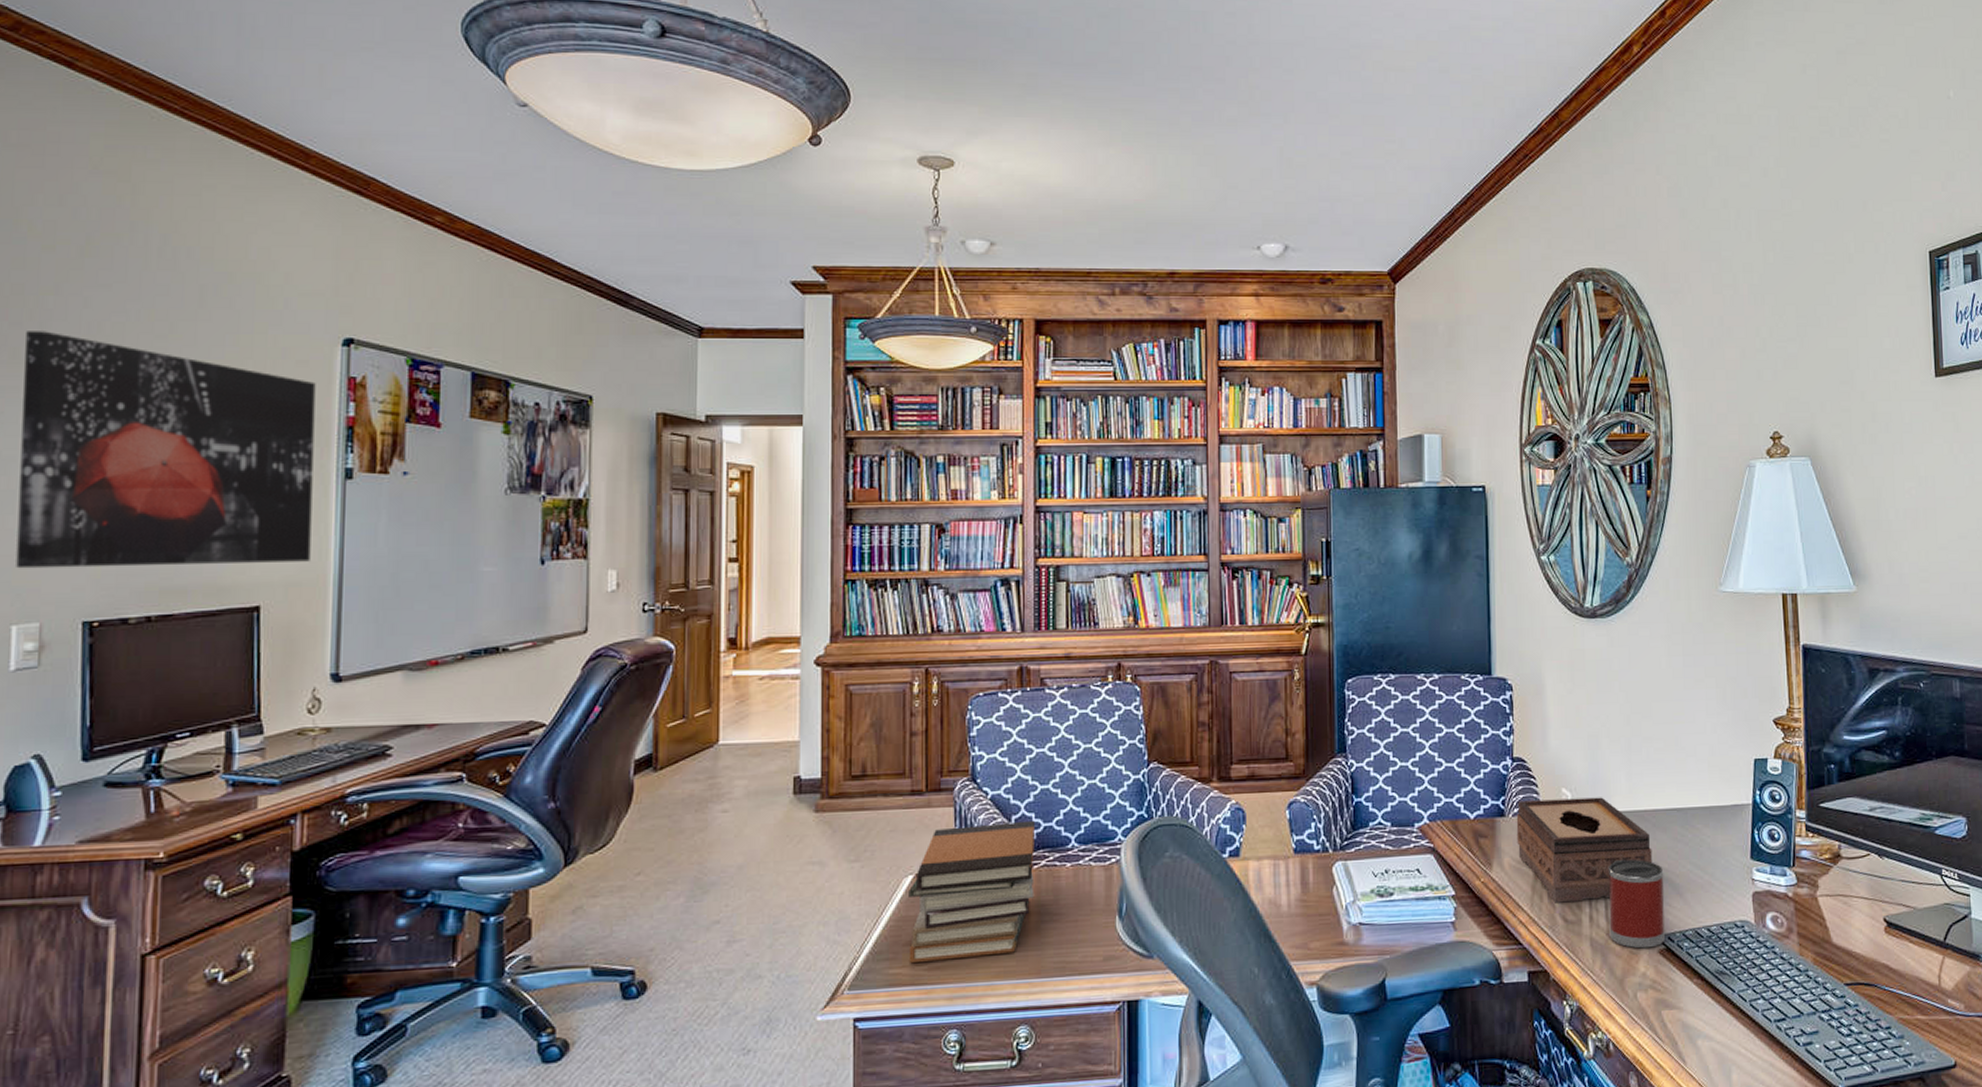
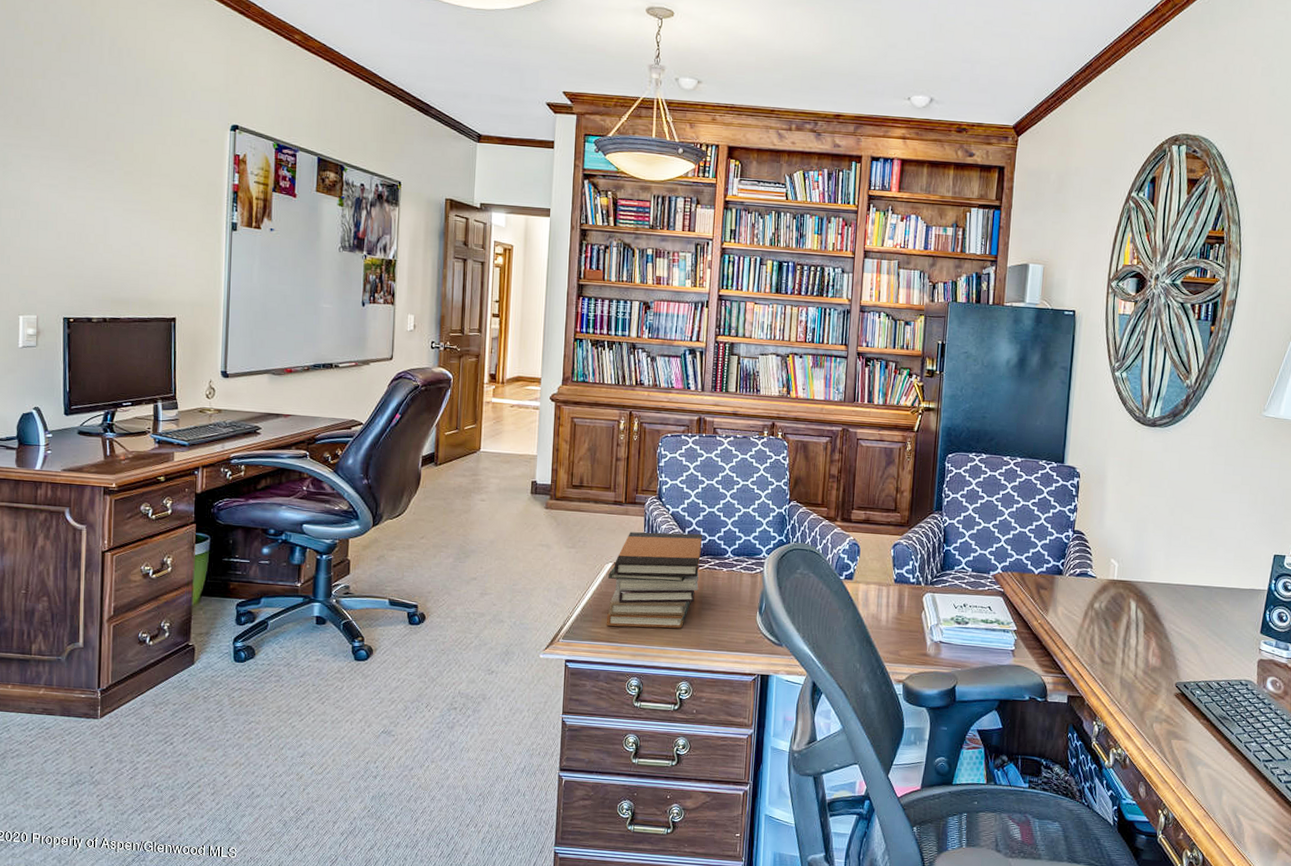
wall art: present [16,331,316,569] -> none [21,104,213,289]
tissue box: present [1516,797,1653,903] -> none [1070,565,1180,648]
mug: present [1608,859,1665,949] -> none [1136,619,1187,691]

